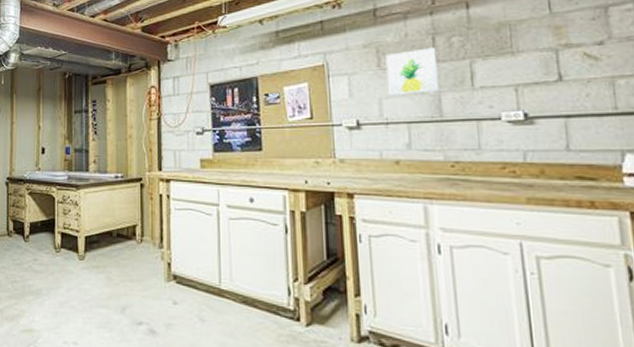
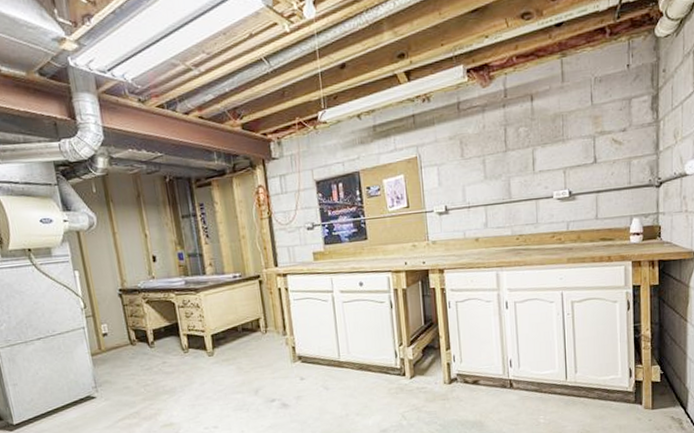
wall art: present [385,47,439,95] -> none [467,137,509,182]

